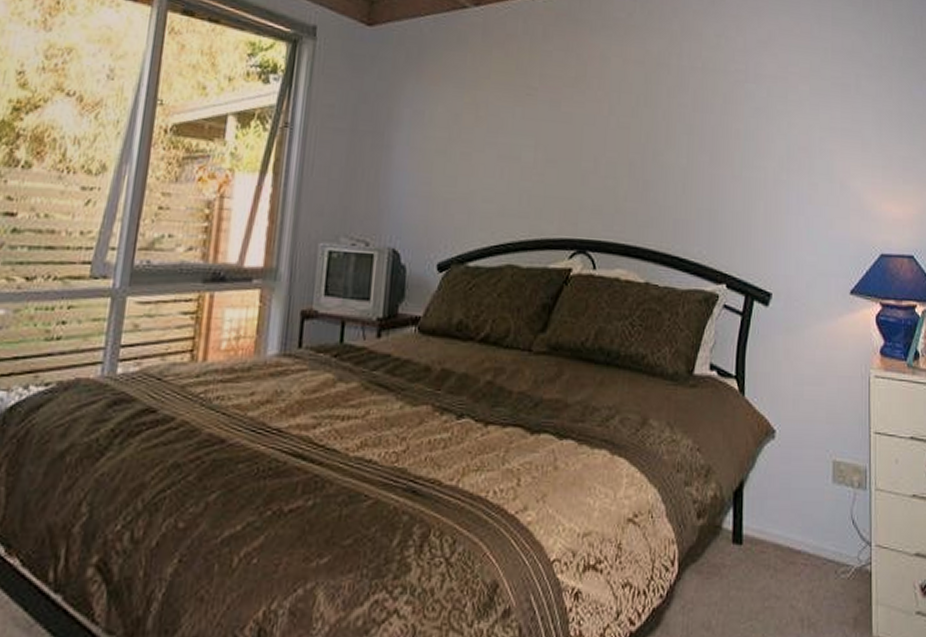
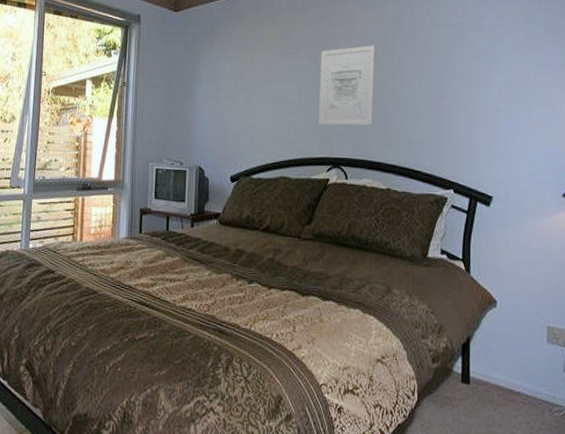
wall art: none [560,91,635,198] -> present [319,45,375,126]

